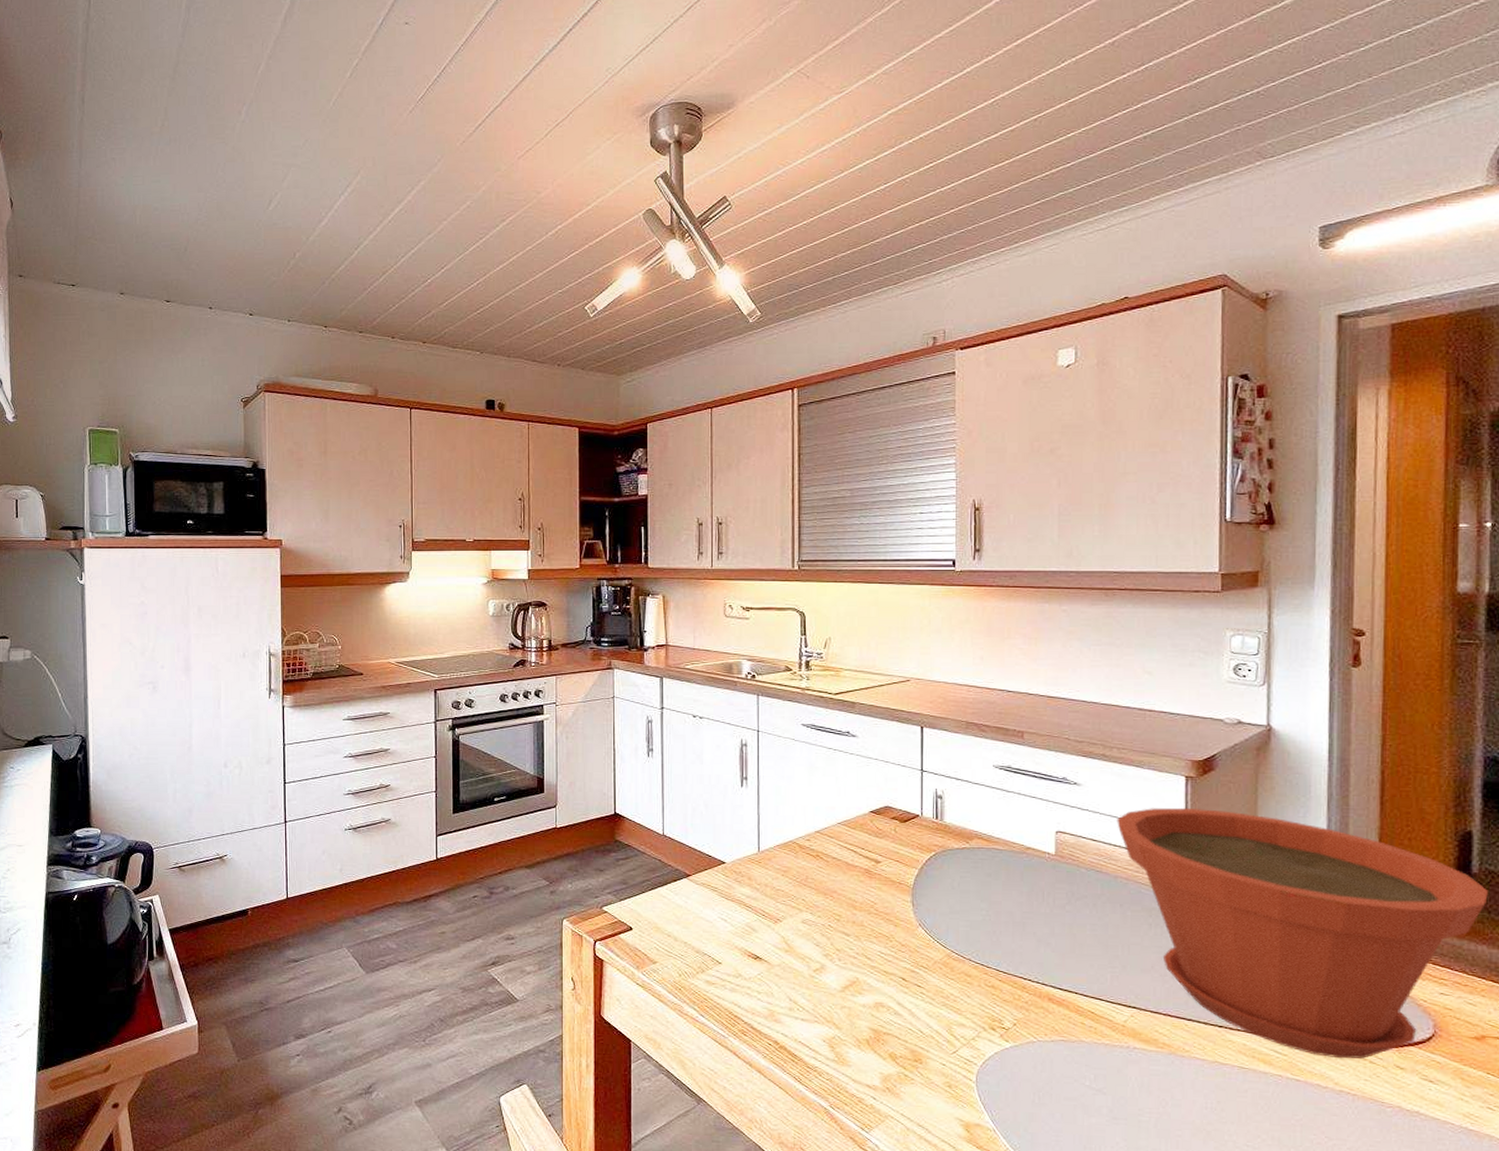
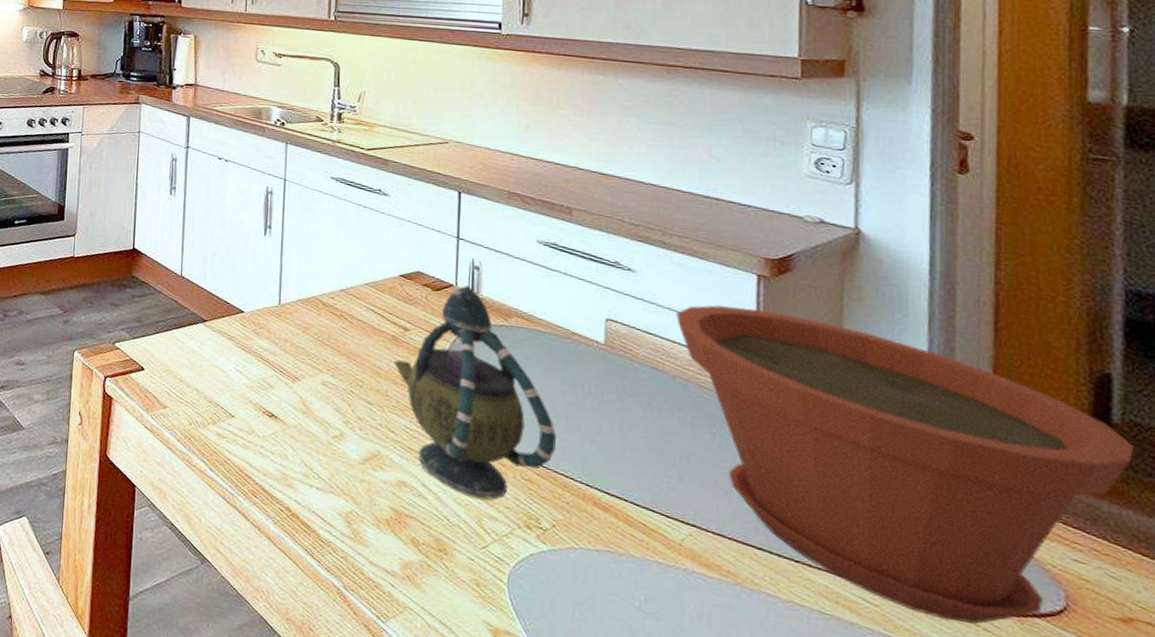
teapot: none [867,814,1016,1009] -> present [393,285,557,500]

